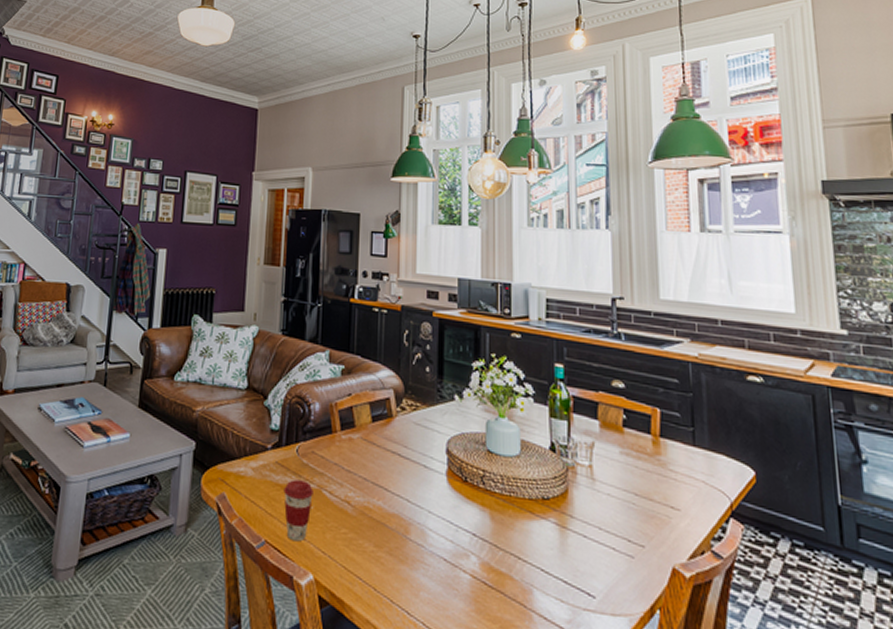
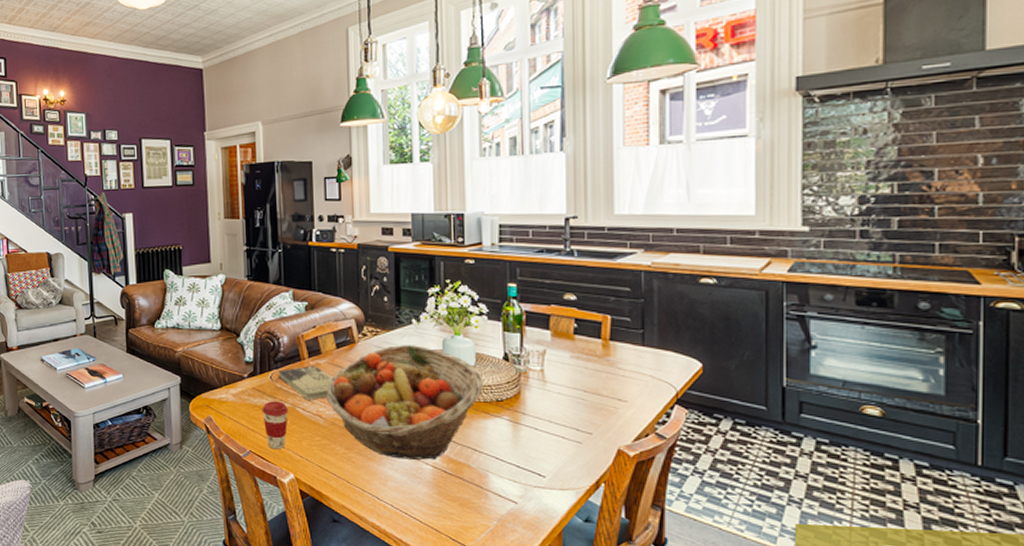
book: none [306,439,367,482] -> present [278,365,334,400]
fruit basket: none [356,423,529,568] -> present [326,345,484,460]

